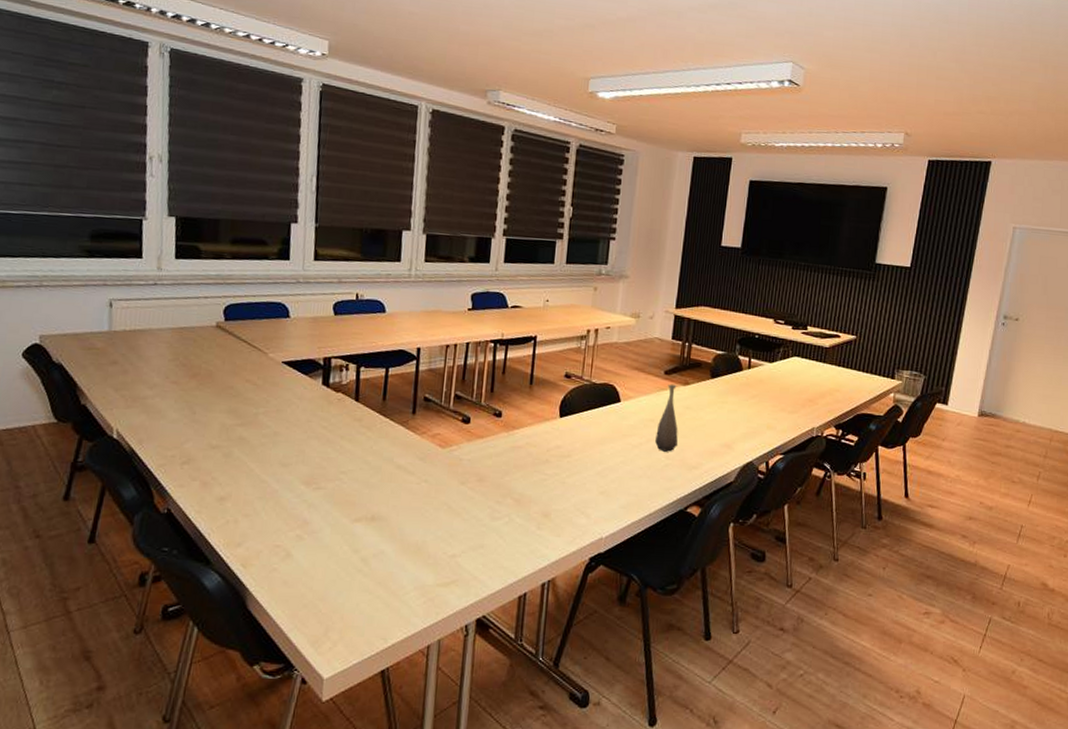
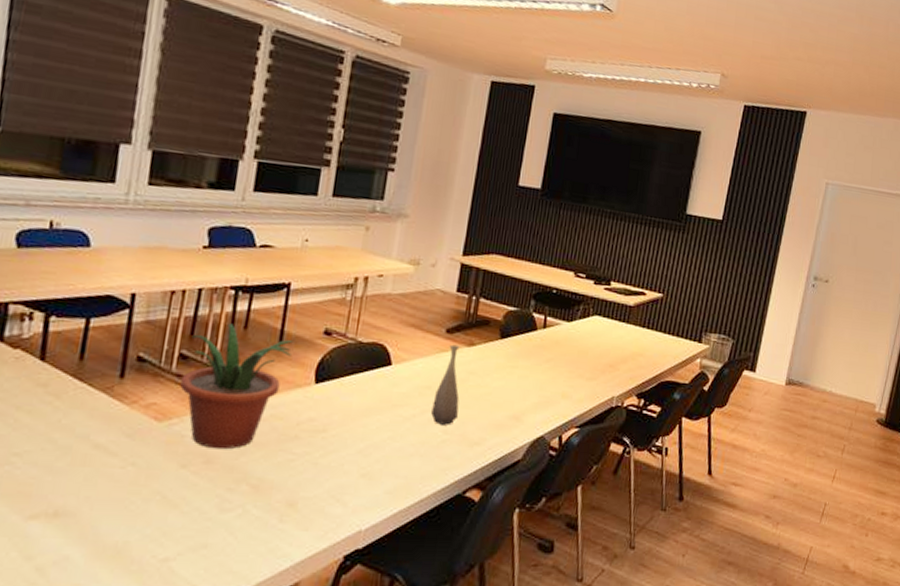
potted plant: none [457,370,541,471] -> present [180,323,293,450]

